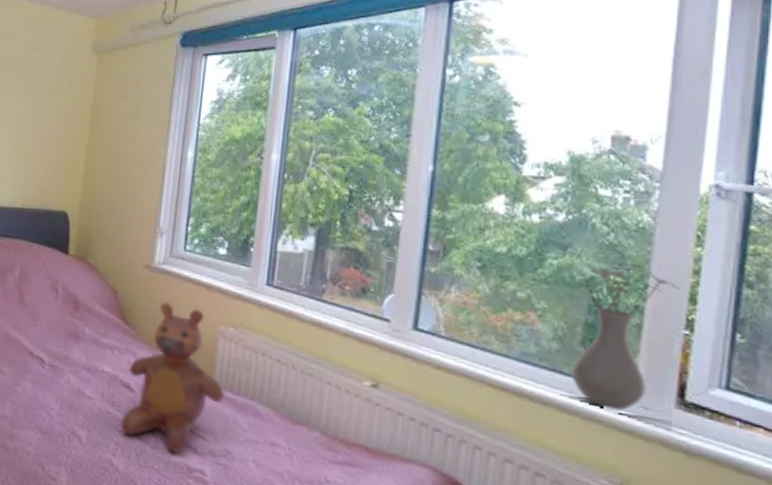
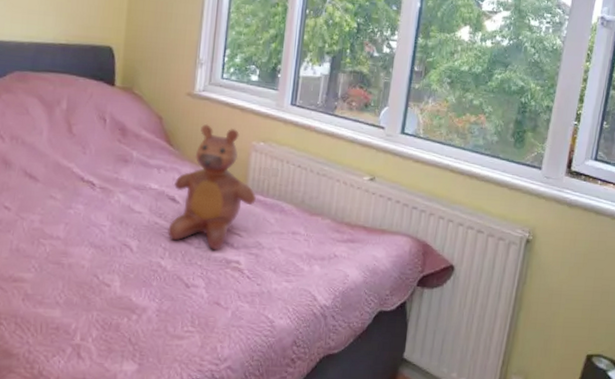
vase: present [570,261,680,411] -> none [504,74,574,181]

